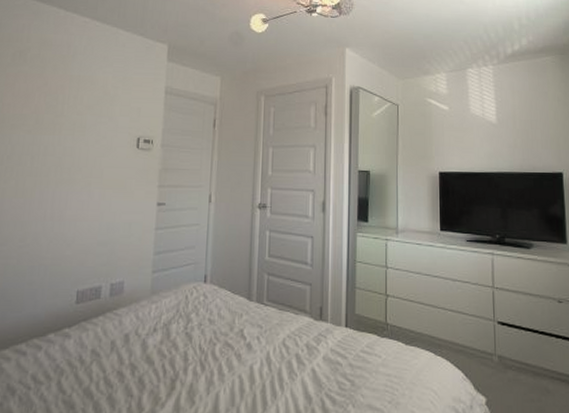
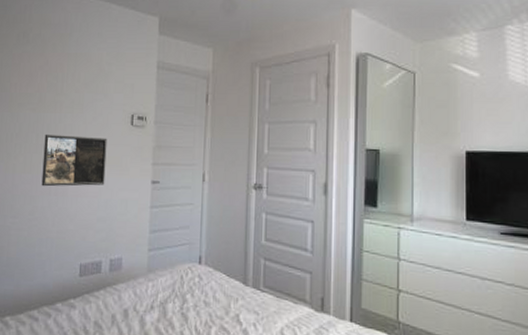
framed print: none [35,156,111,211] -> present [41,134,107,187]

